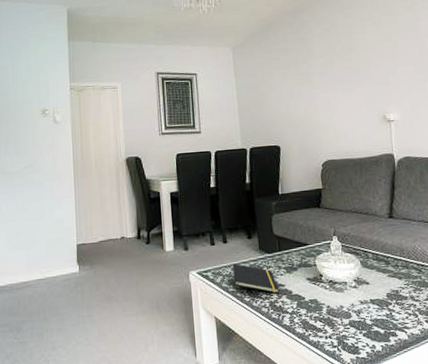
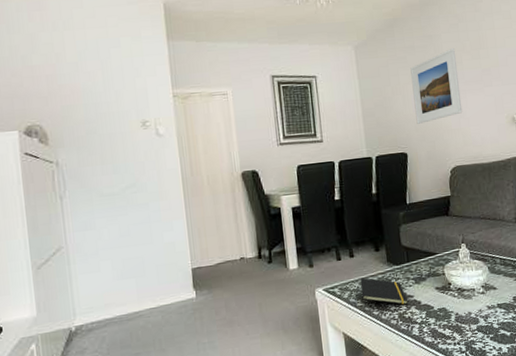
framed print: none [284,51,334,119] -> present [410,48,463,124]

